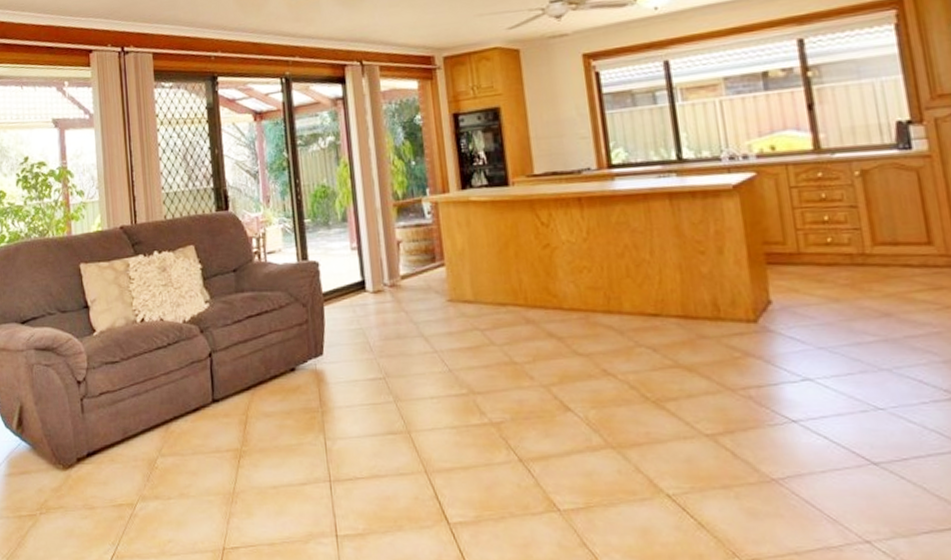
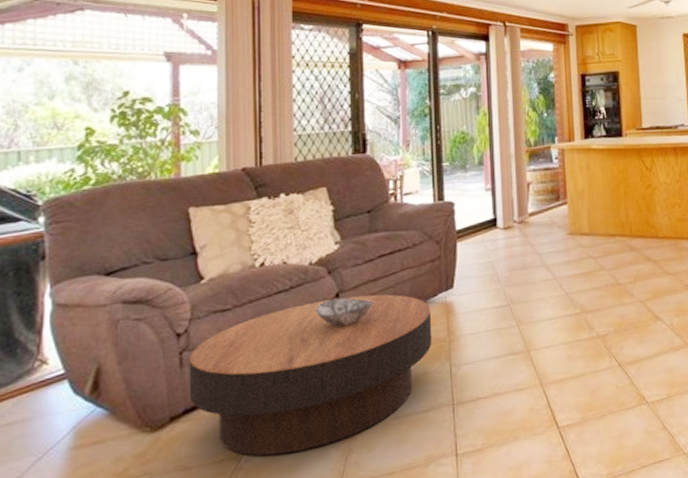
coffee table: none [88,356,305,507] -> present [189,294,433,456]
decorative bowl: none [192,357,244,387] -> present [316,297,373,327]

